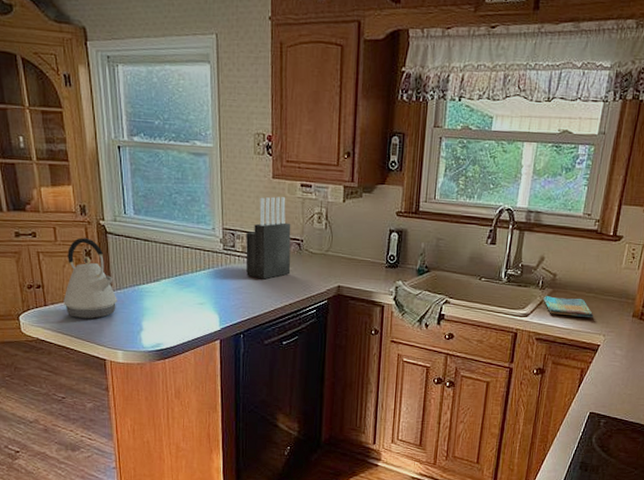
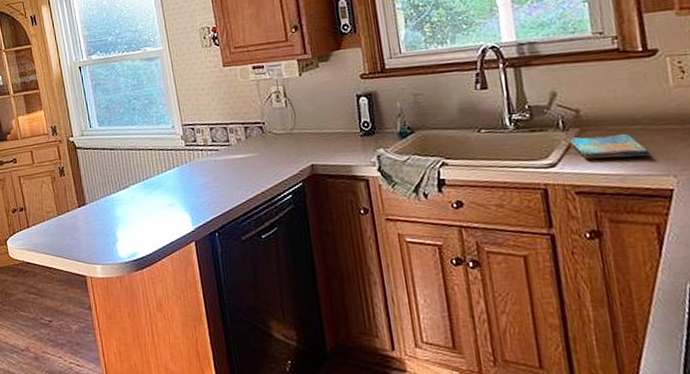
kettle: present [63,238,117,319] -> none [43,156,92,236]
knife block: present [246,196,291,280] -> none [206,83,257,170]

